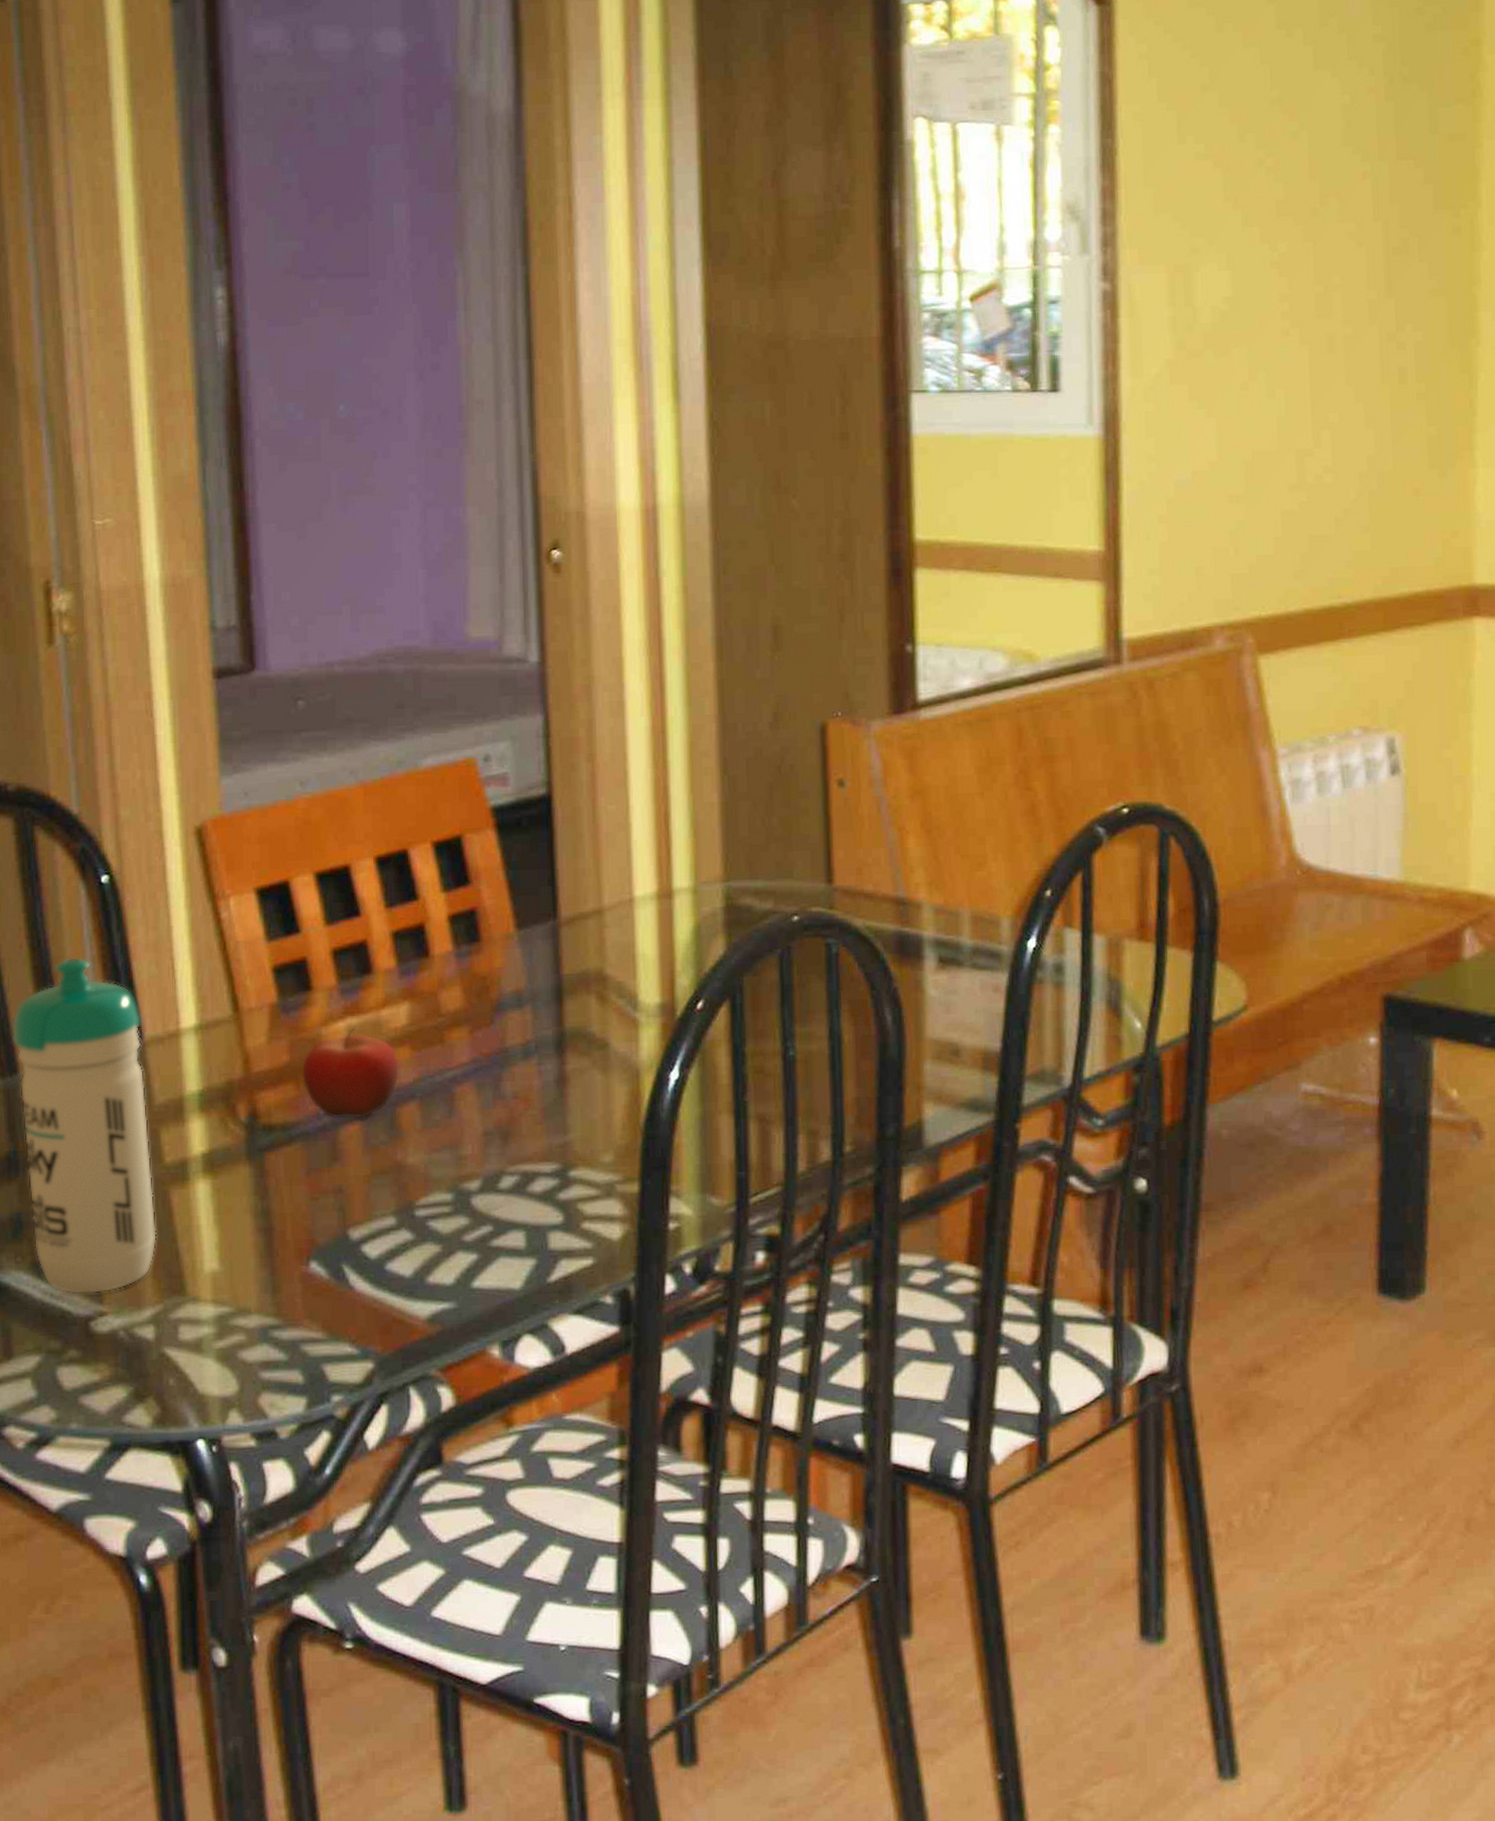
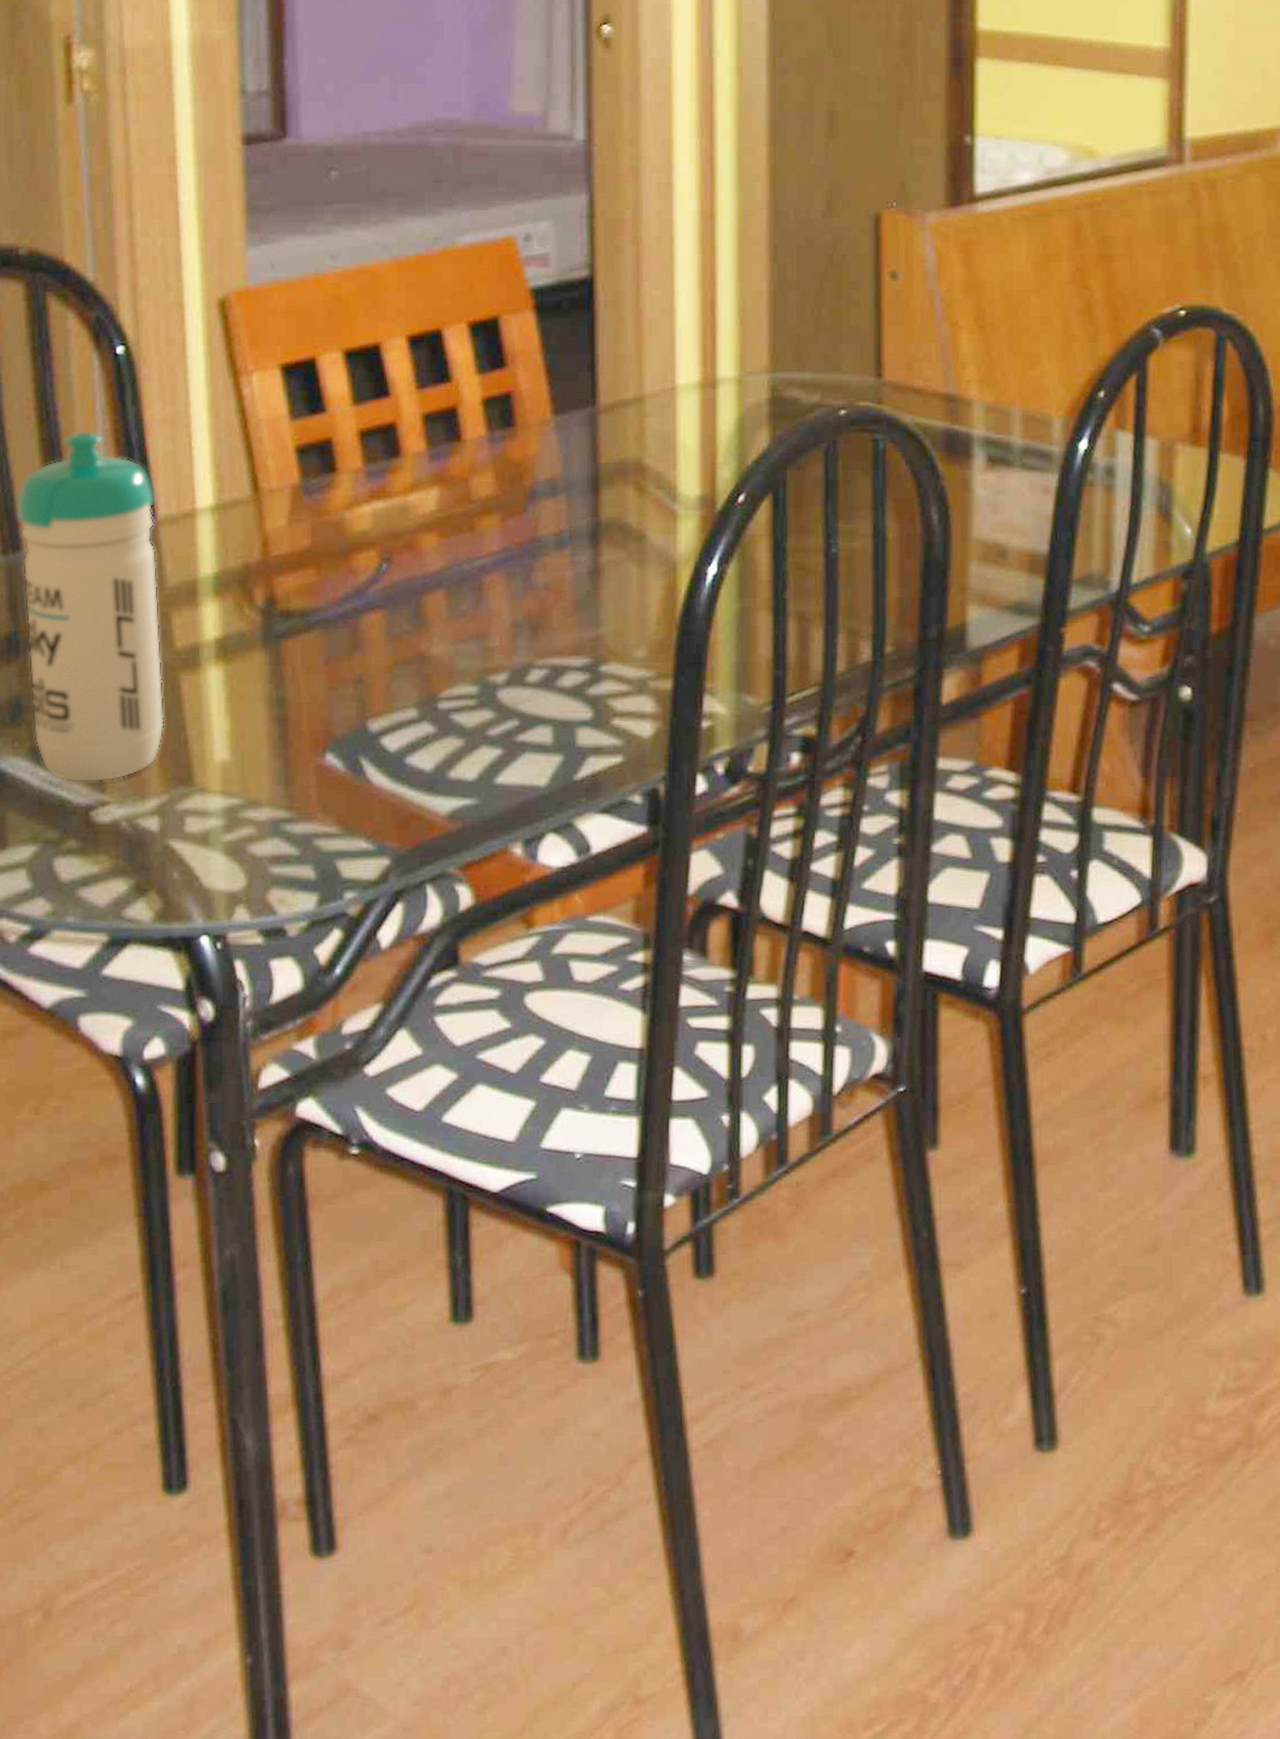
fruit: present [301,1027,400,1120] -> none [322,511,427,607]

